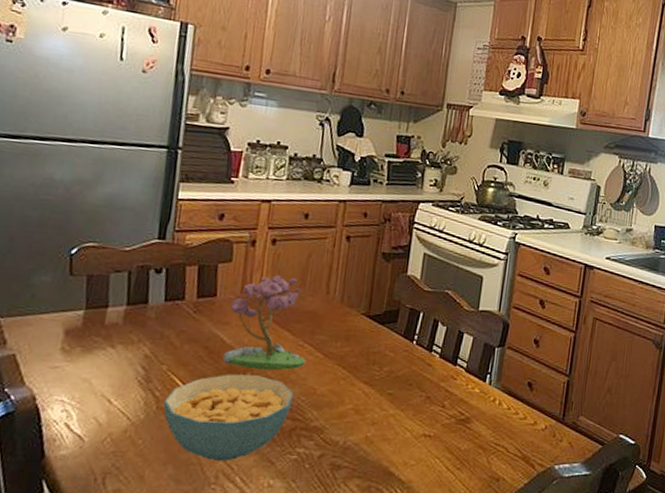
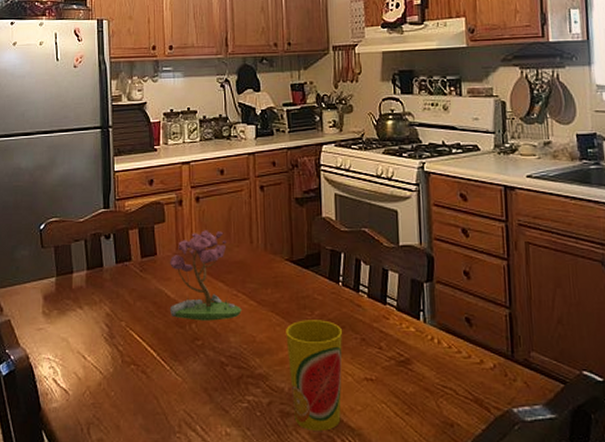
cereal bowl: present [163,374,294,461] -> none [127,326,236,410]
cup: none [345,375,409,484] -> present [286,320,343,431]

